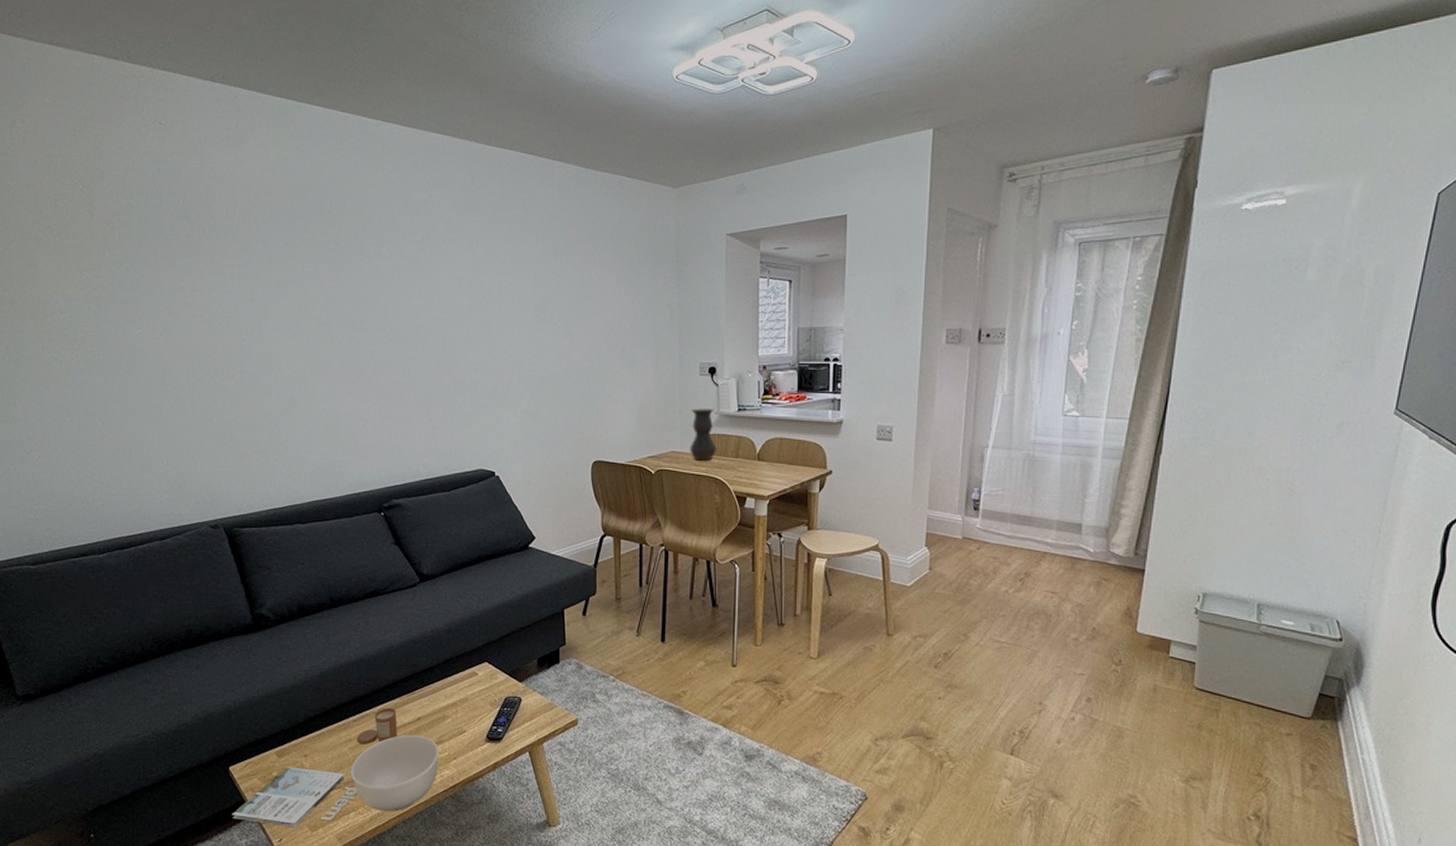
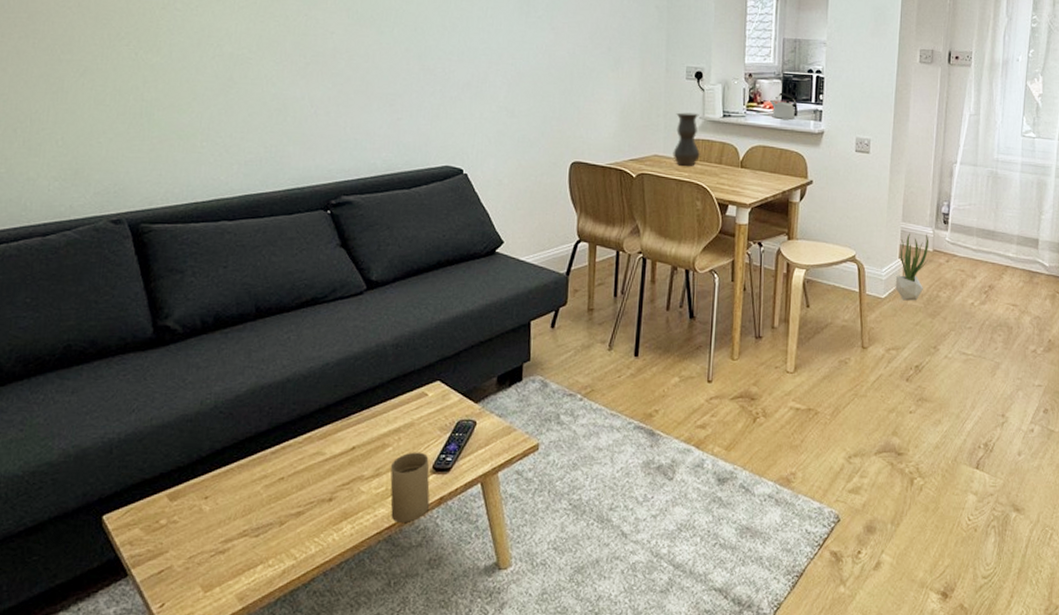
magazine: present [232,767,357,828] -> none [99,512,269,588]
bowl: present [350,734,439,812] -> none [262,467,374,562]
candle: present [357,707,398,744] -> none [274,436,327,480]
cup: none [450,723,487,783] -> present [390,452,430,522]
kettle: none [786,383,815,411] -> present [770,92,798,121]
potted plant: none [921,521,958,589] -> present [895,233,929,301]

